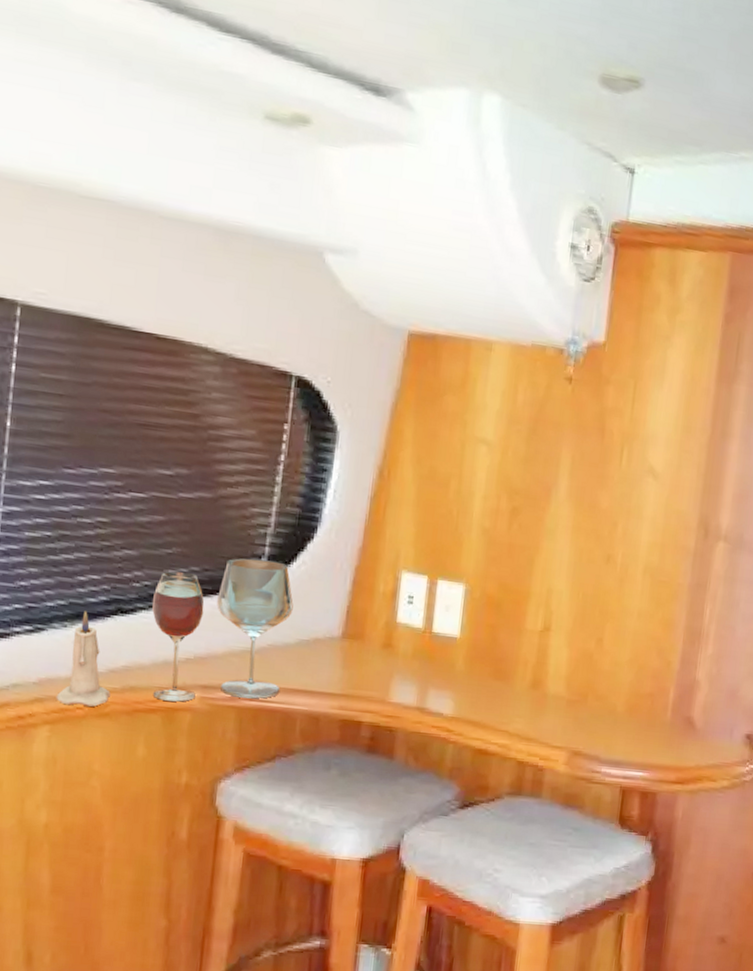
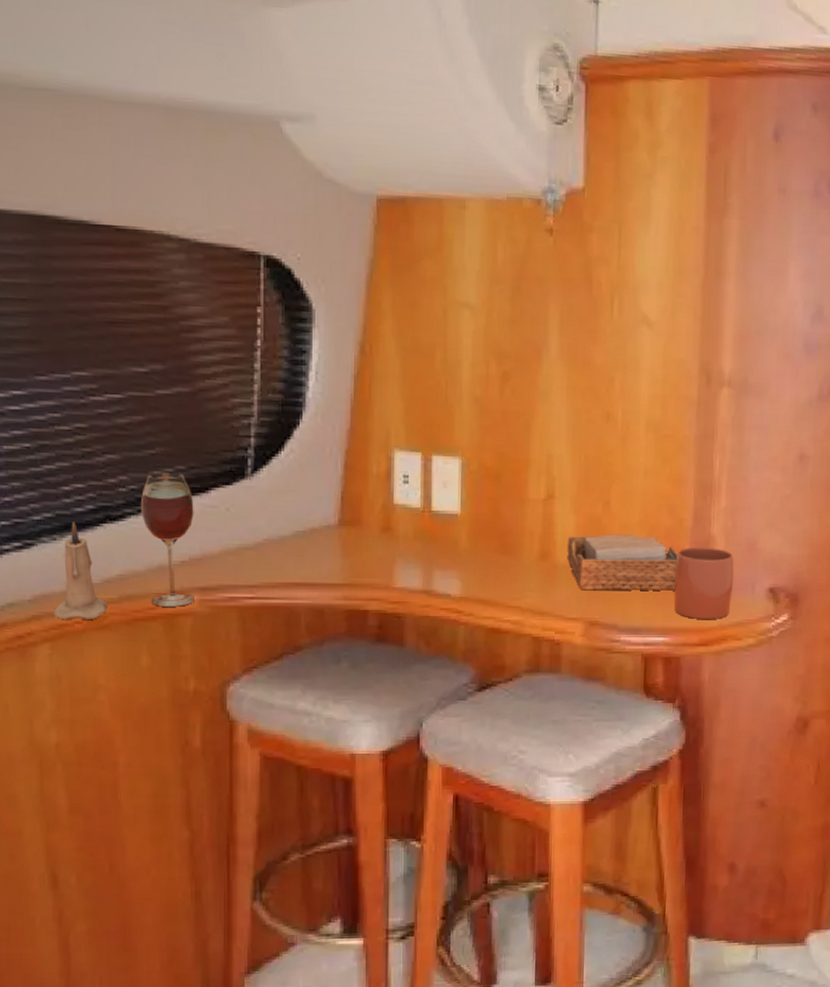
wine glass: present [217,558,294,699] -> none [207,451,285,597]
napkin holder: none [557,668,663,729] -> present [567,534,678,591]
mug: none [655,689,716,760] -> present [674,546,735,619]

